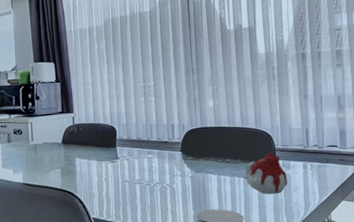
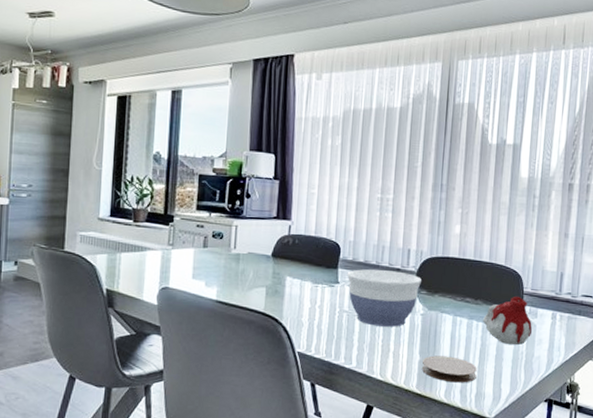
bowl: none [124,143,186,191] -> present [347,268,421,327]

